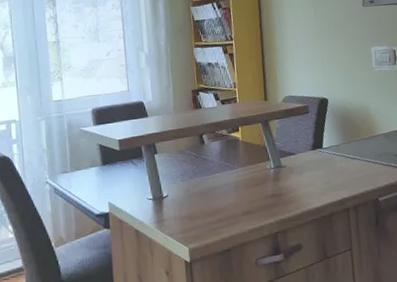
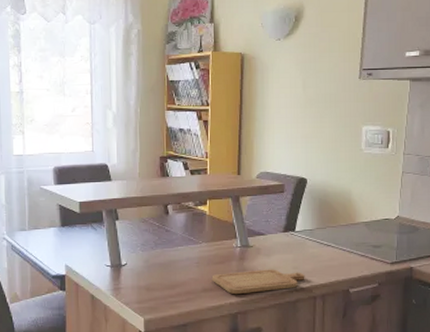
chopping board: none [251,186,337,215] -> present [213,269,305,295]

